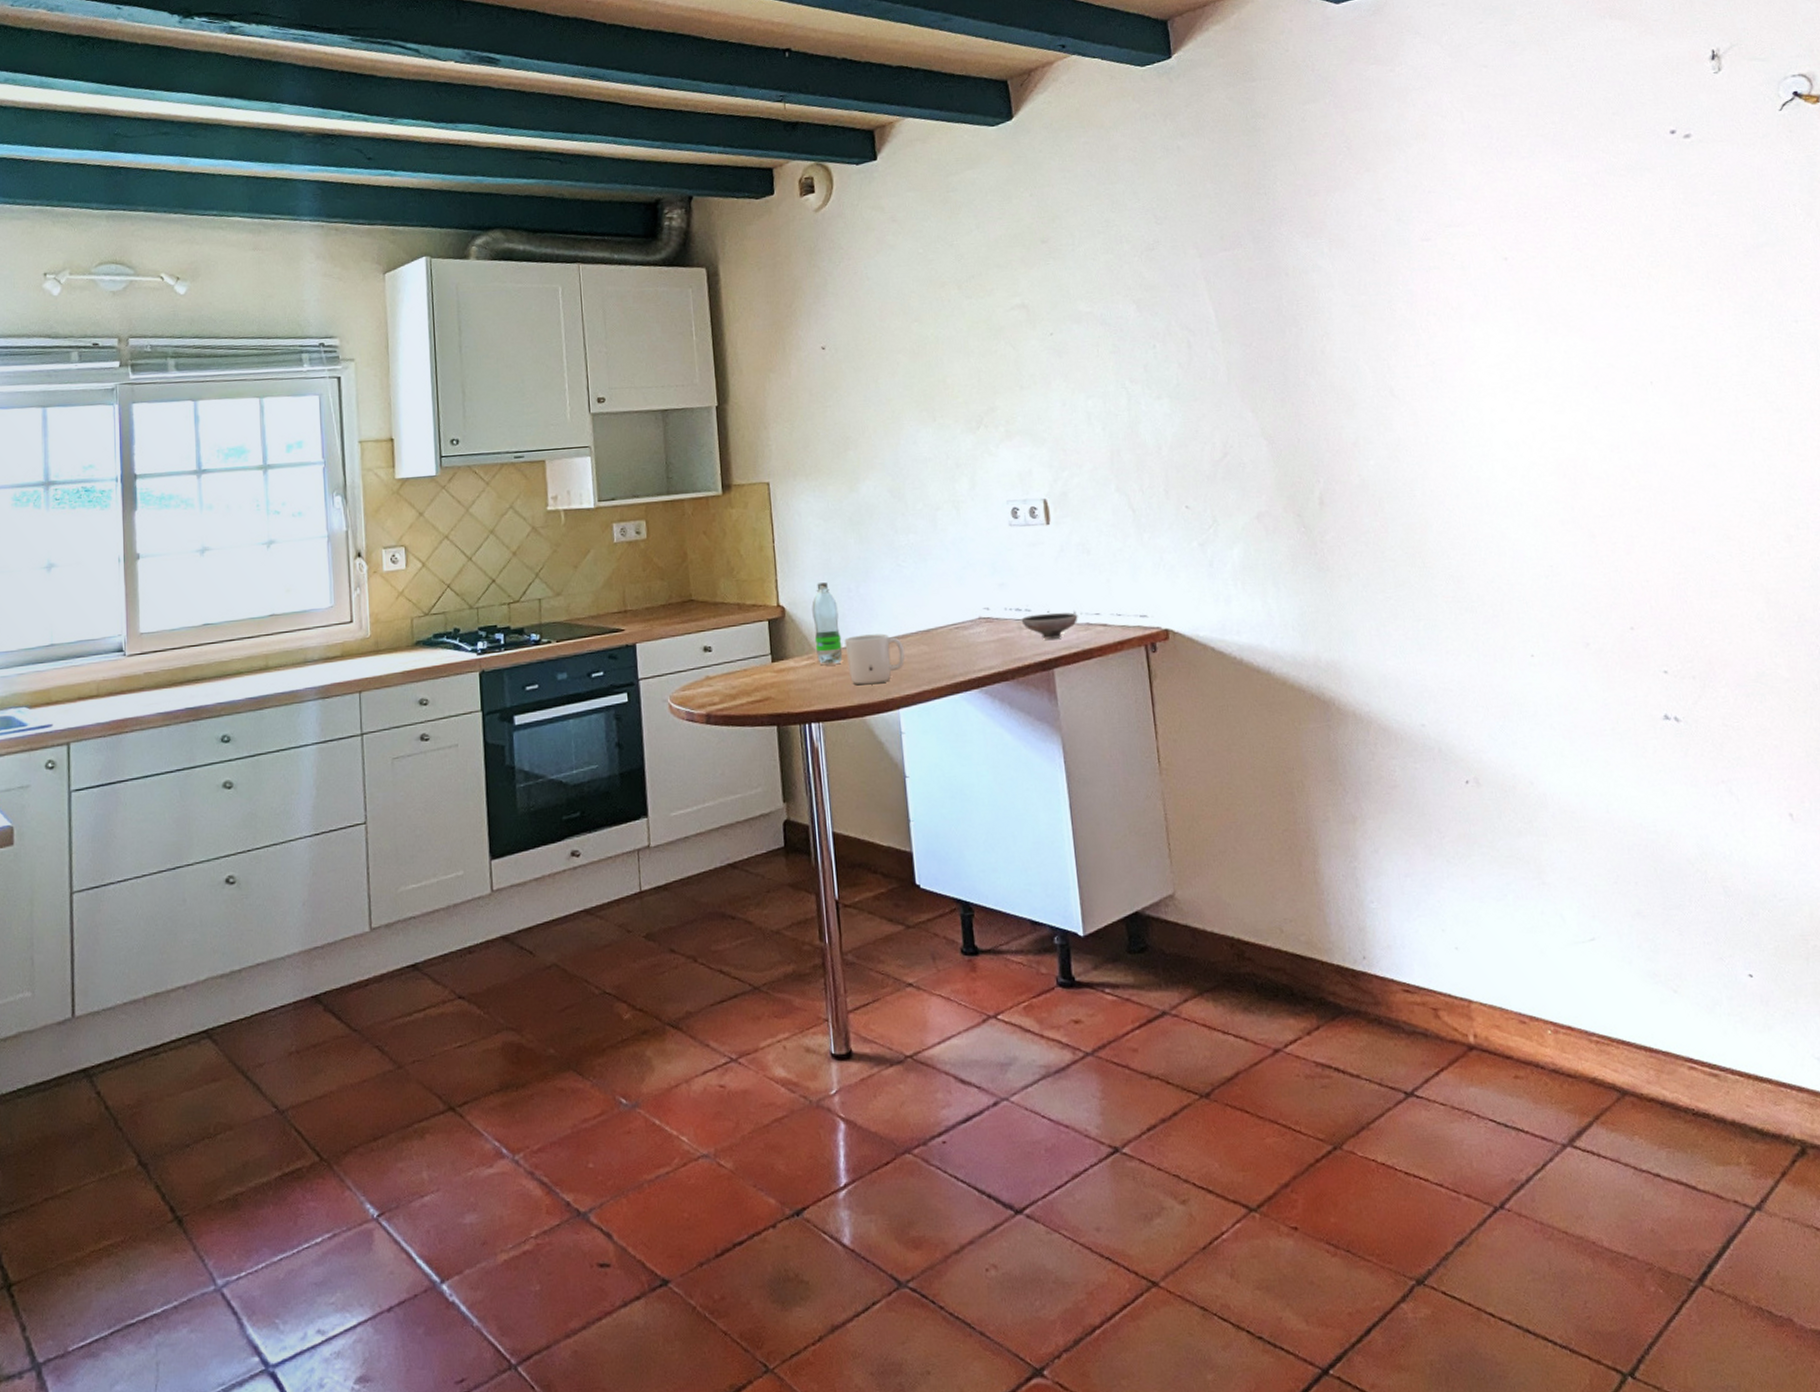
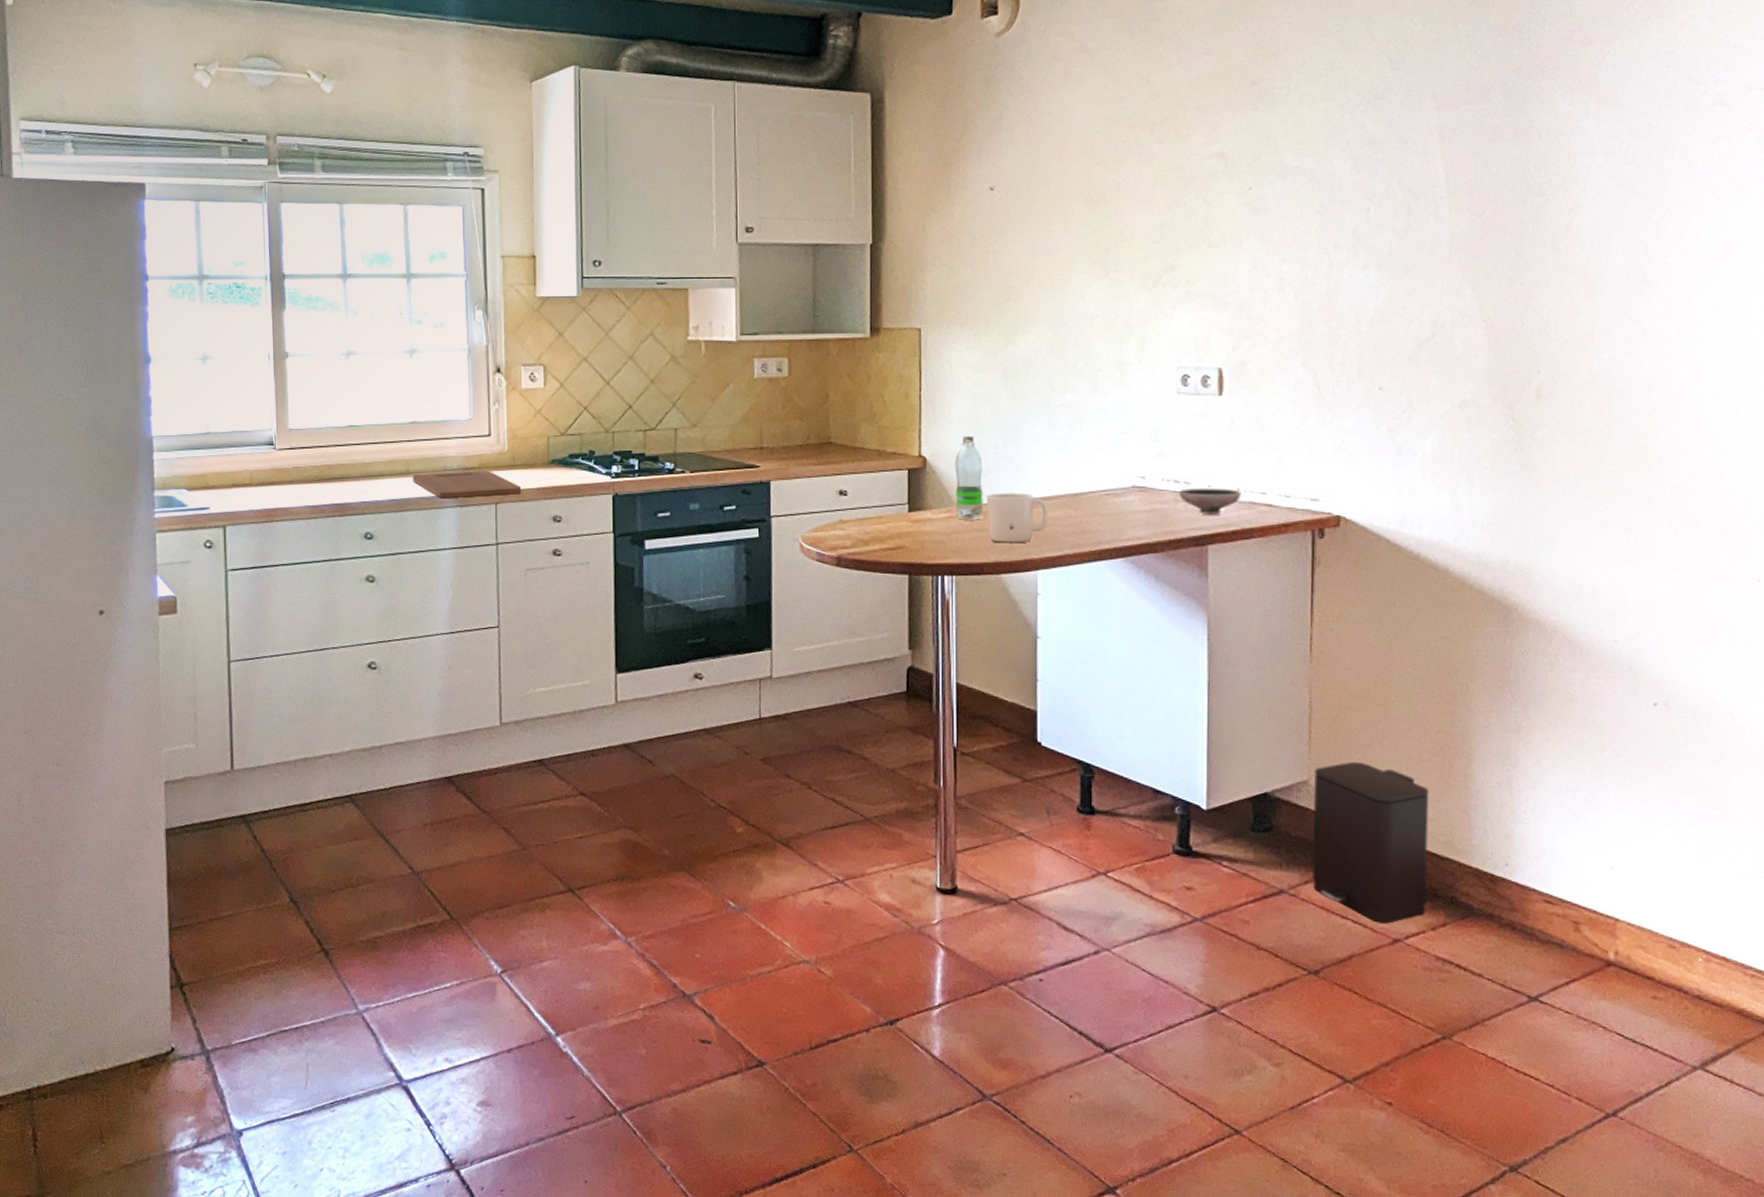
cutting board: none [271,658,386,692] -> present [412,470,522,499]
pedal bin: none [1178,869,1298,1034] -> present [1312,761,1430,924]

